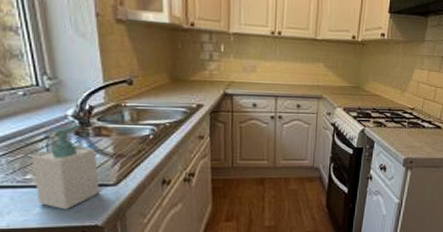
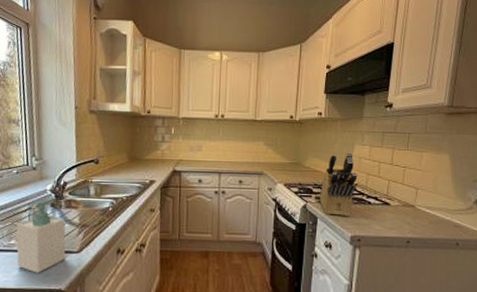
knife block: none [377,76,415,141] -> present [319,152,357,217]

